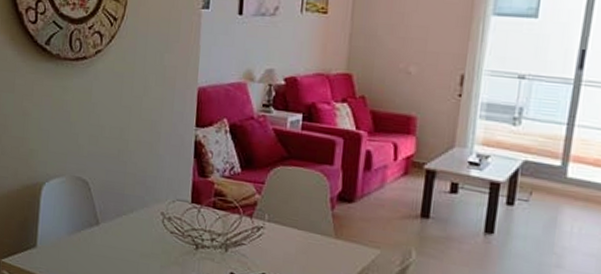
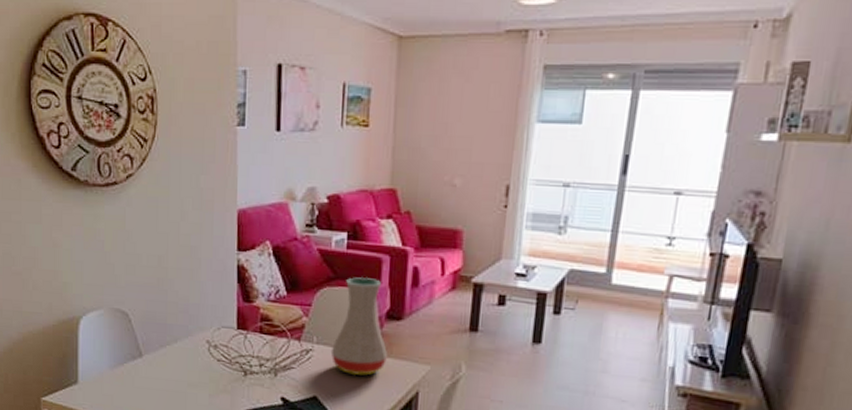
vase: none [281,158,339,256] -> present [330,277,388,376]

